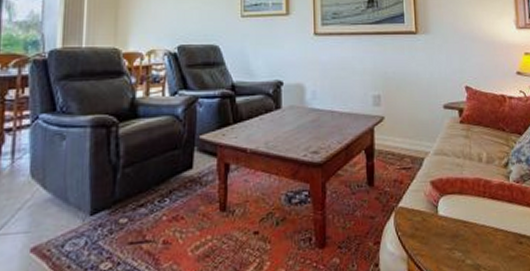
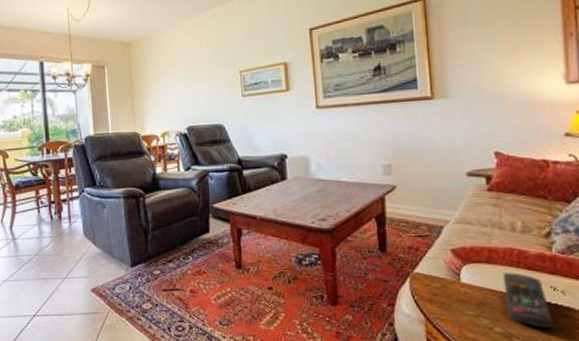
remote control: none [473,202,513,257] -> present [503,272,555,328]

